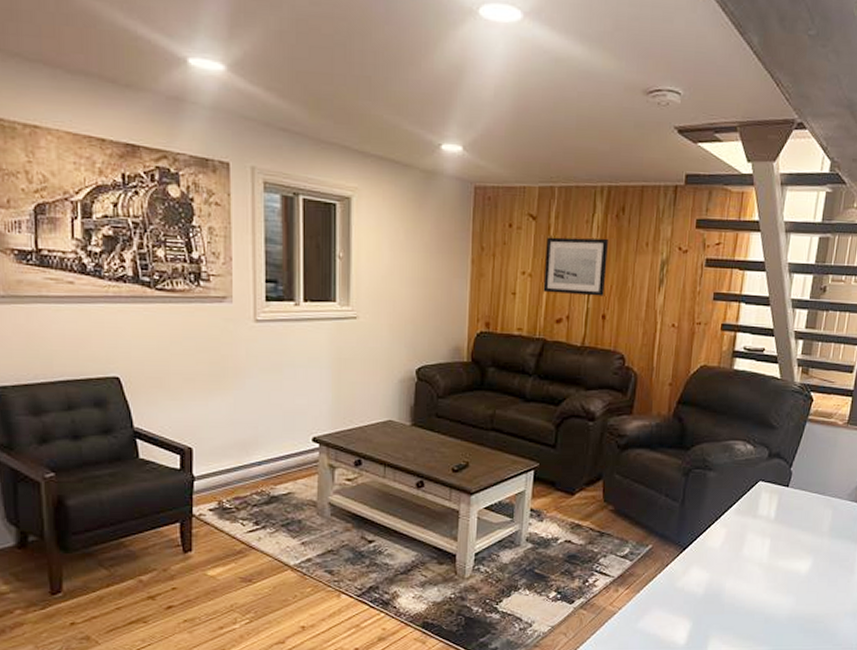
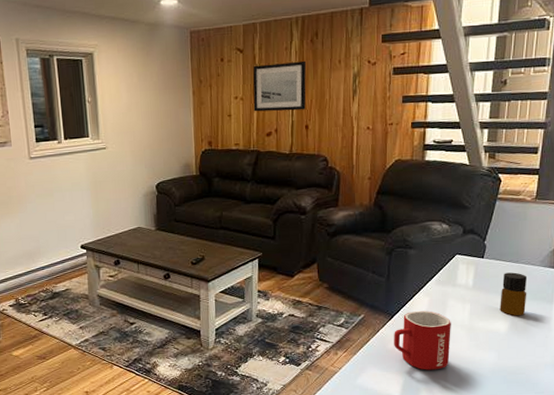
mug: none [683,544,749,614] -> present [394,311,451,370]
bottle: none [801,505,833,556] -> present [500,272,528,316]

